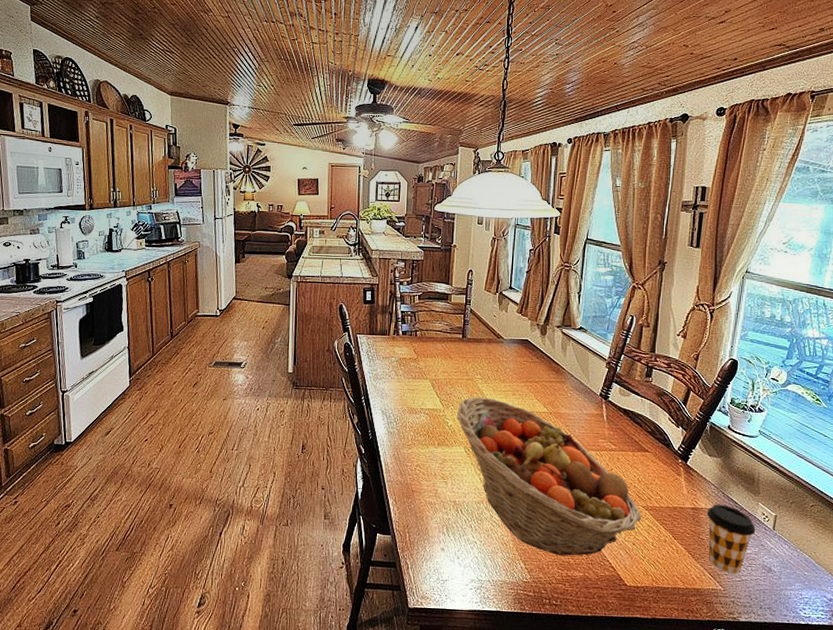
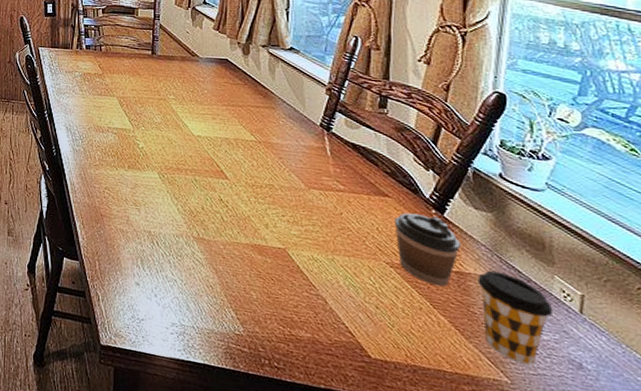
fruit basket: present [457,397,641,556] -> none [149,118,385,314]
coffee cup: none [650,463,697,521] -> present [393,213,461,286]

